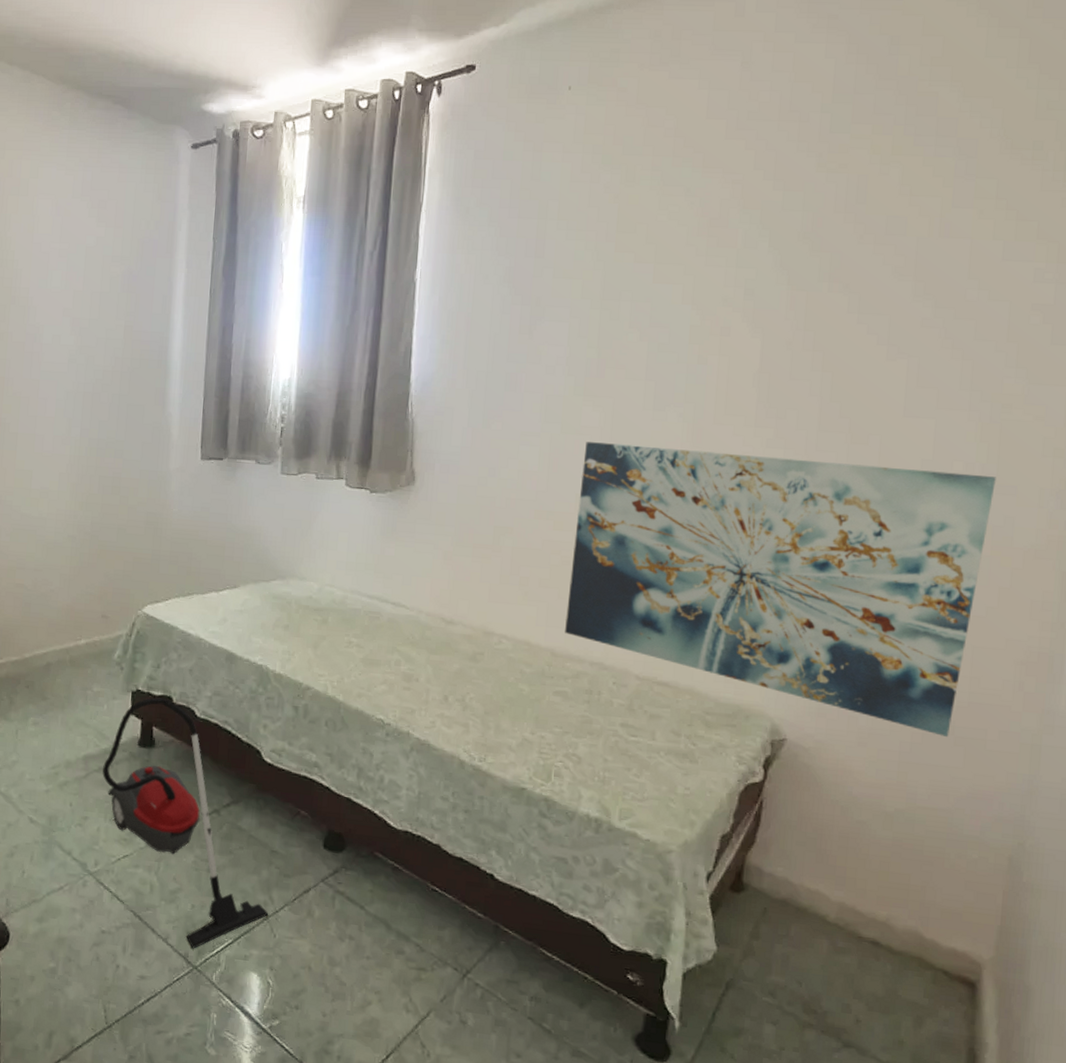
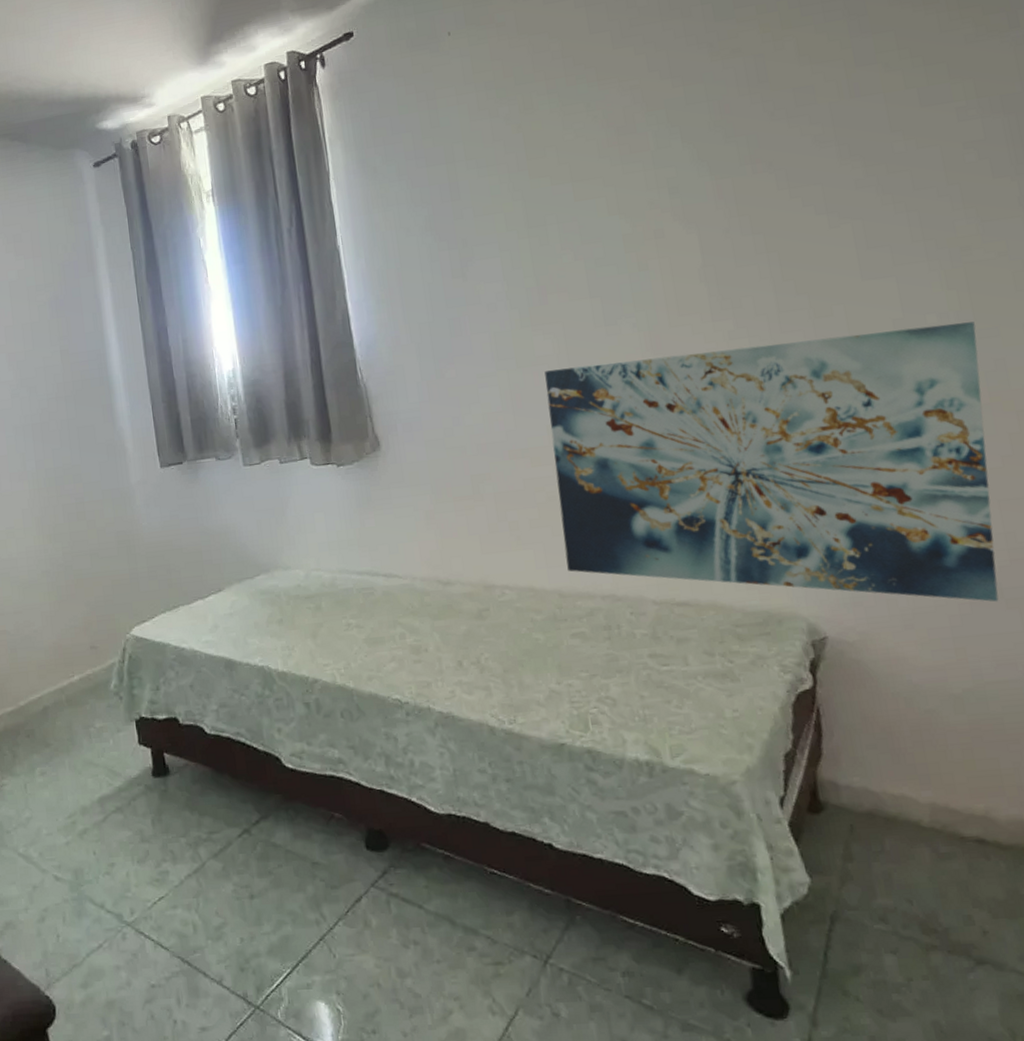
vacuum cleaner: present [102,697,269,949] -> none [120,721,324,987]

